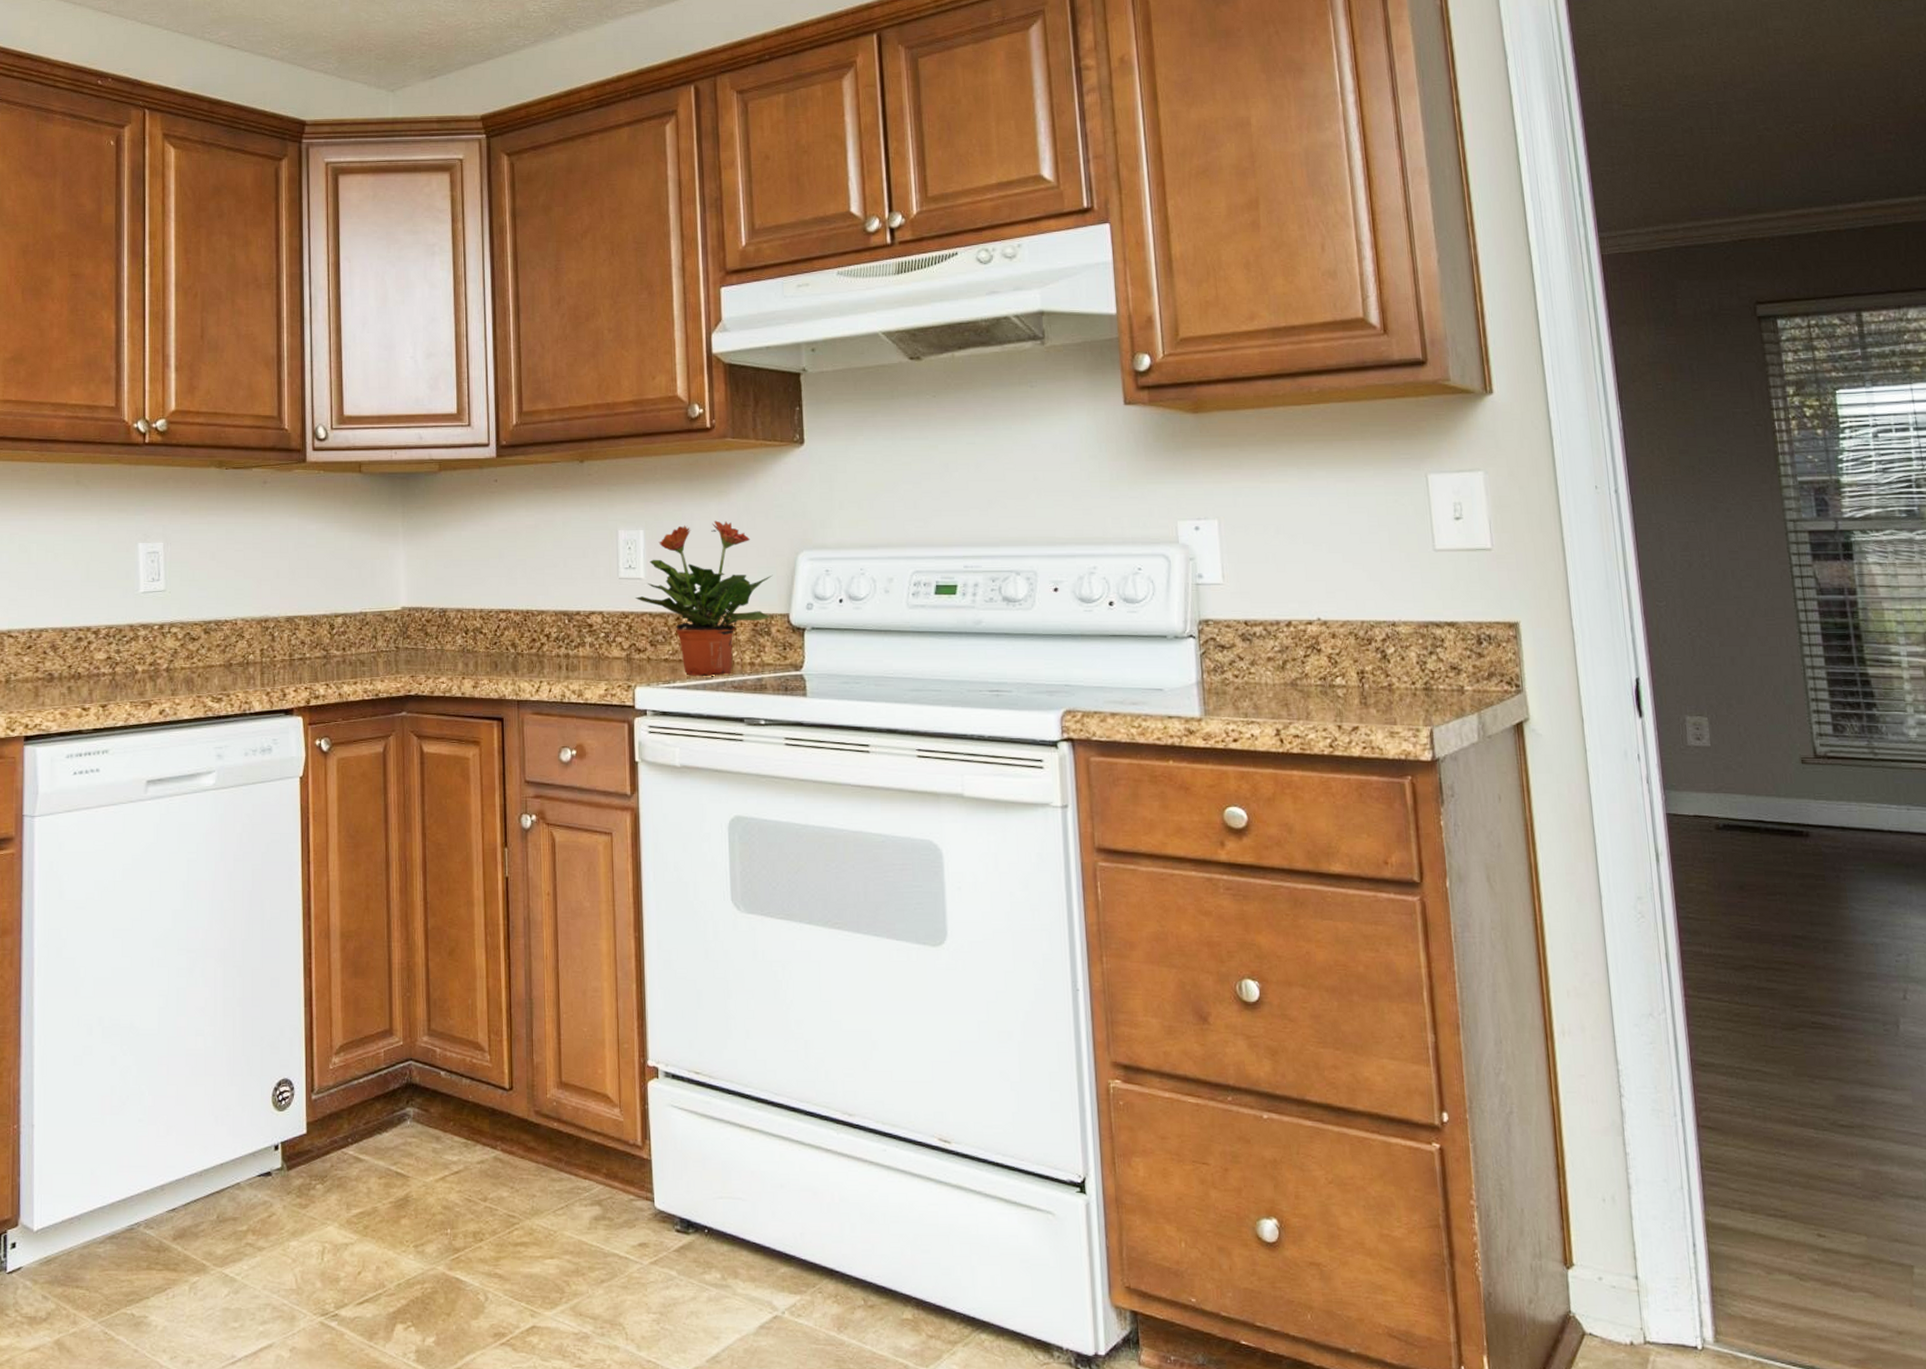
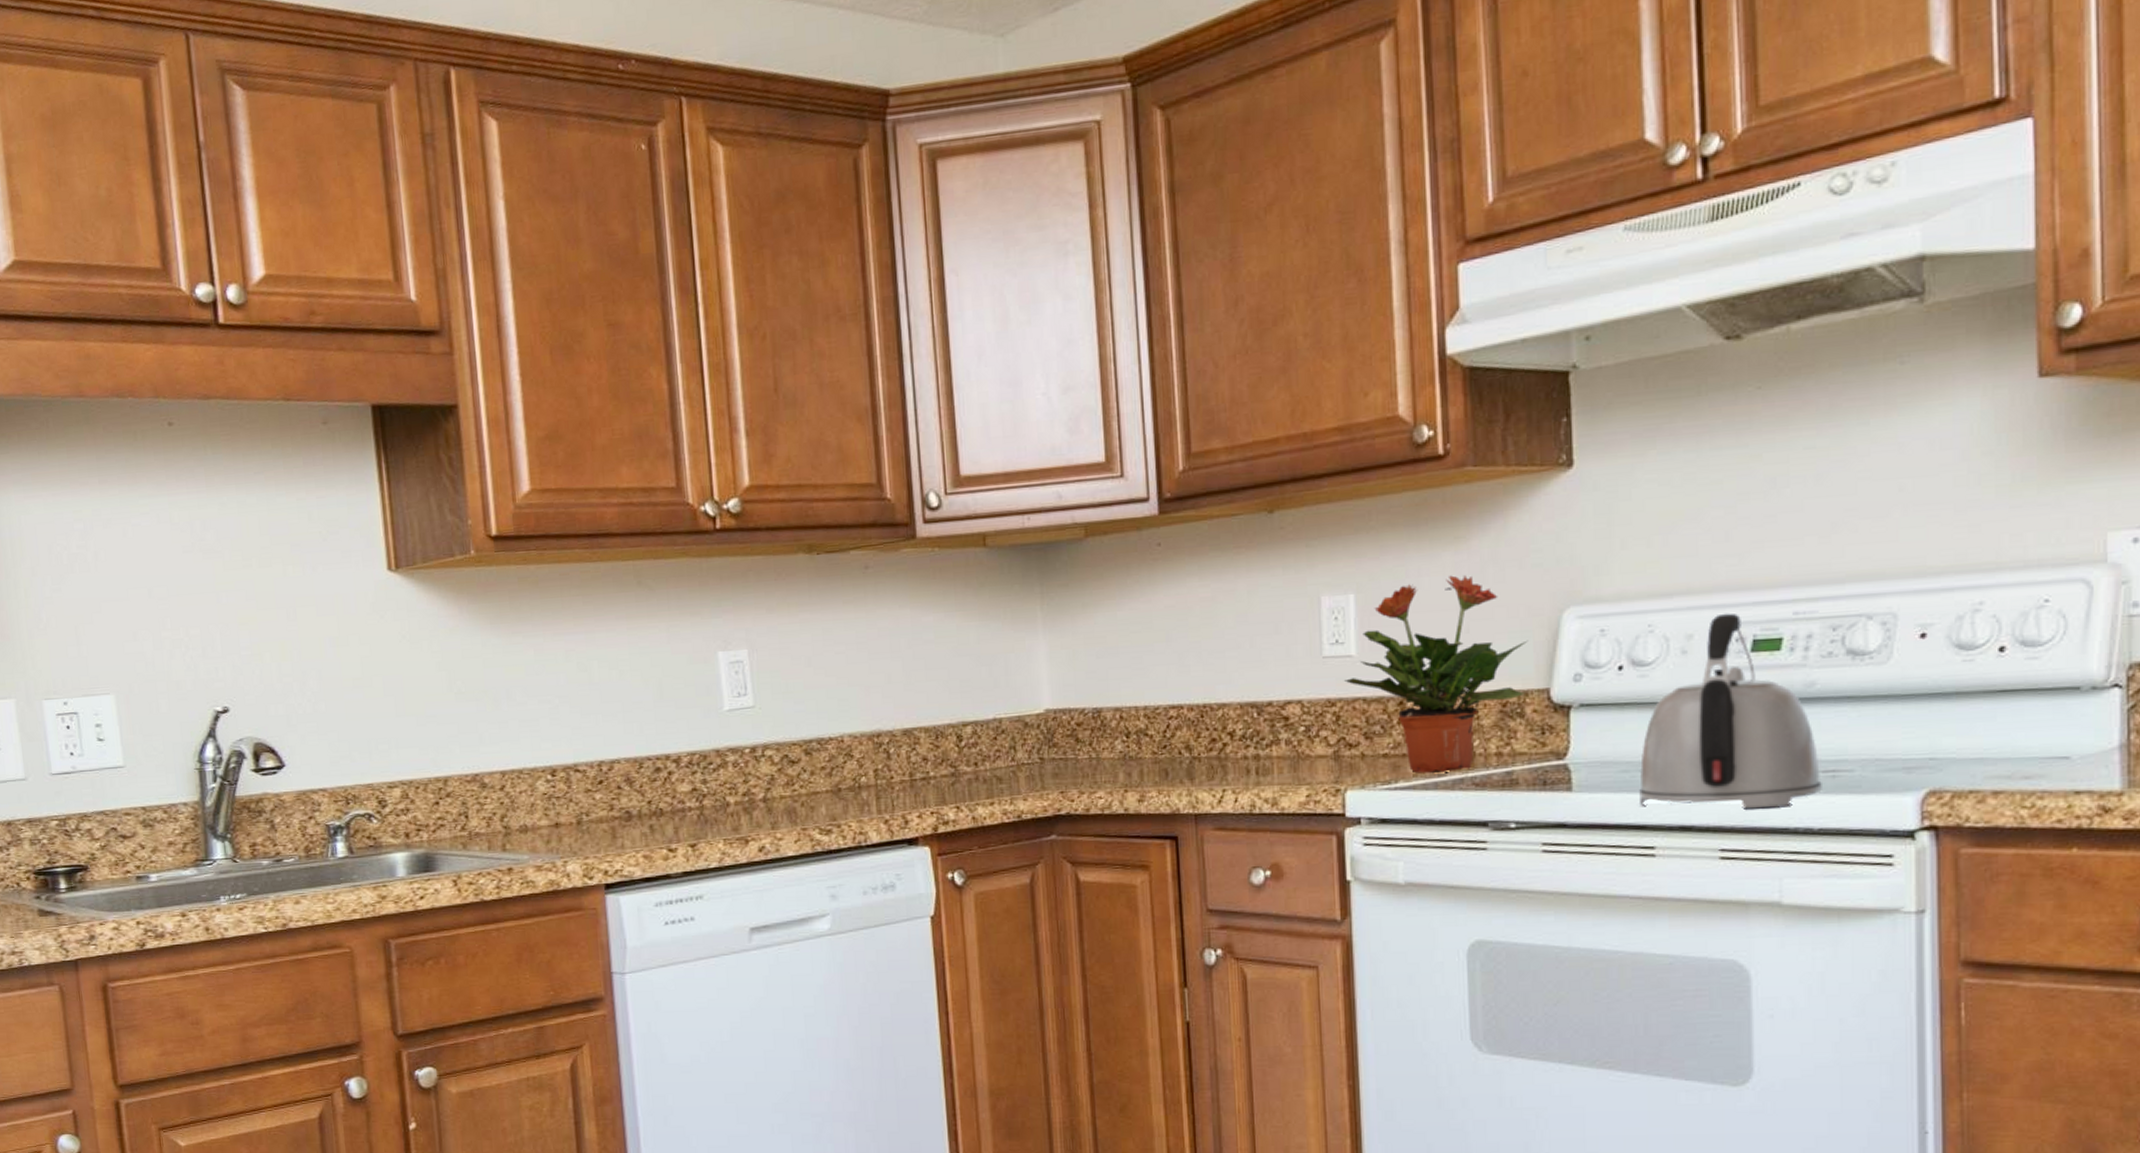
kettle: none [857,563,990,718] -> present [1639,613,1822,808]

